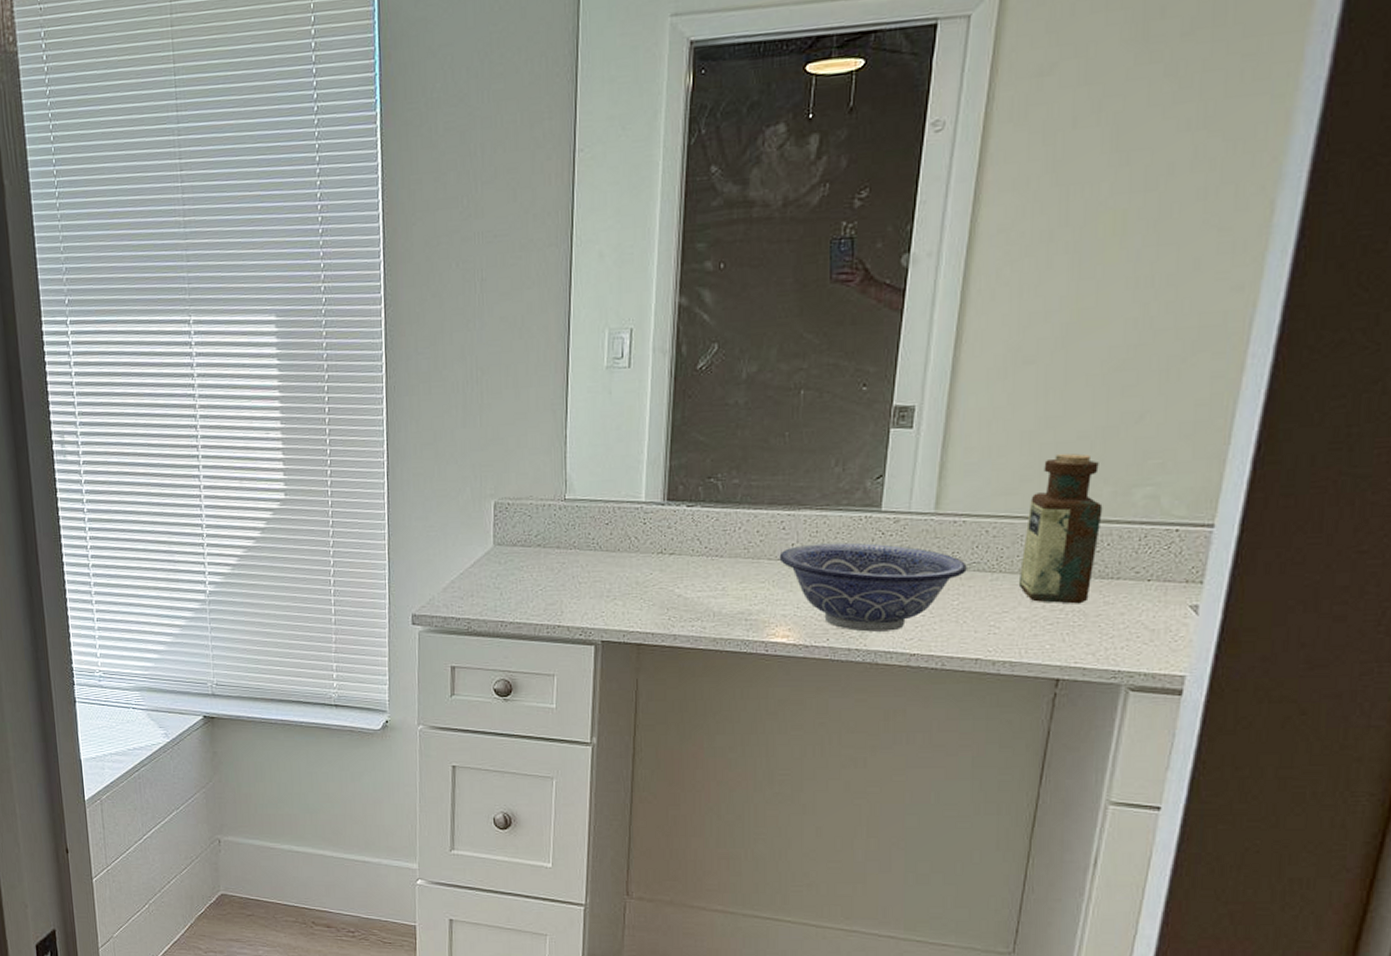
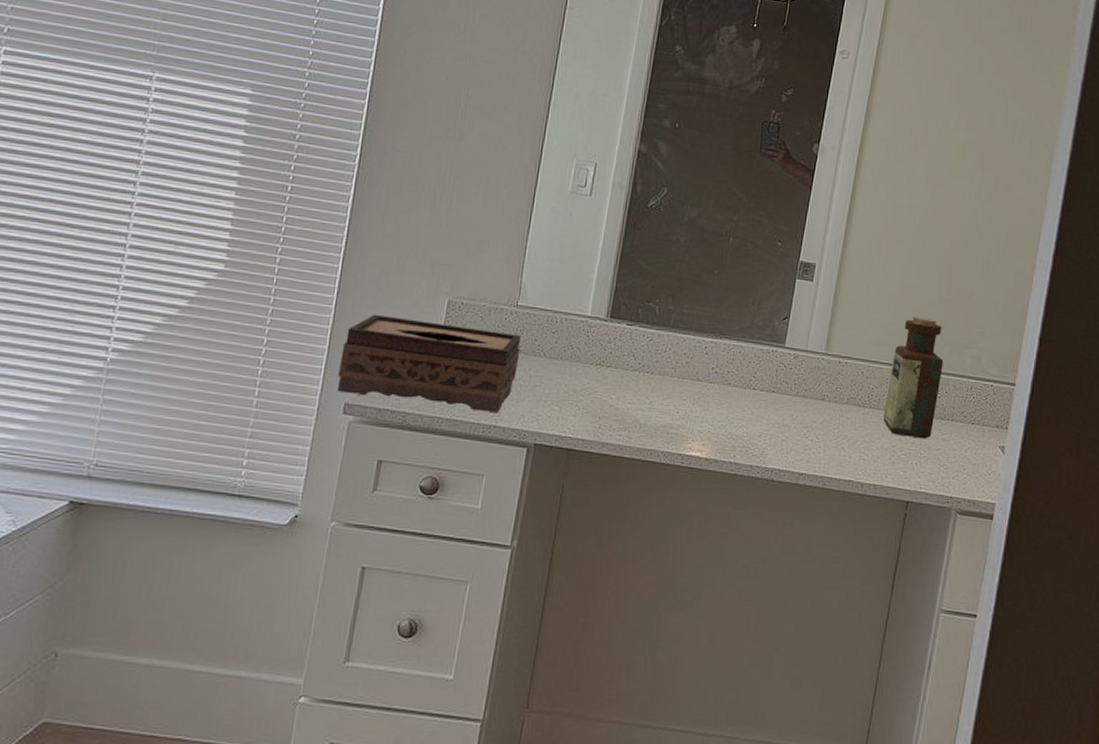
tissue box: none [401,524,575,613] -> present [336,314,522,414]
decorative bowl: present [779,542,967,632] -> none [700,369,847,452]

